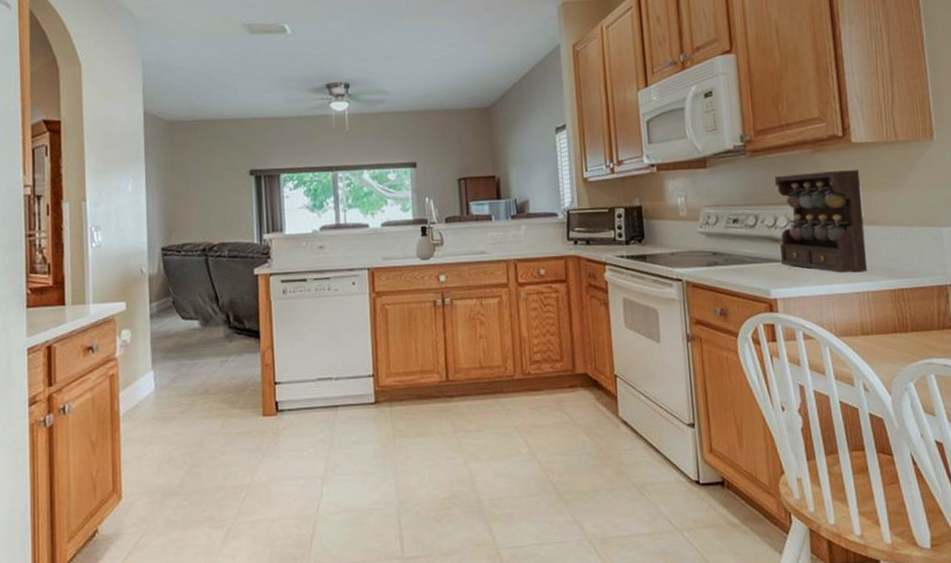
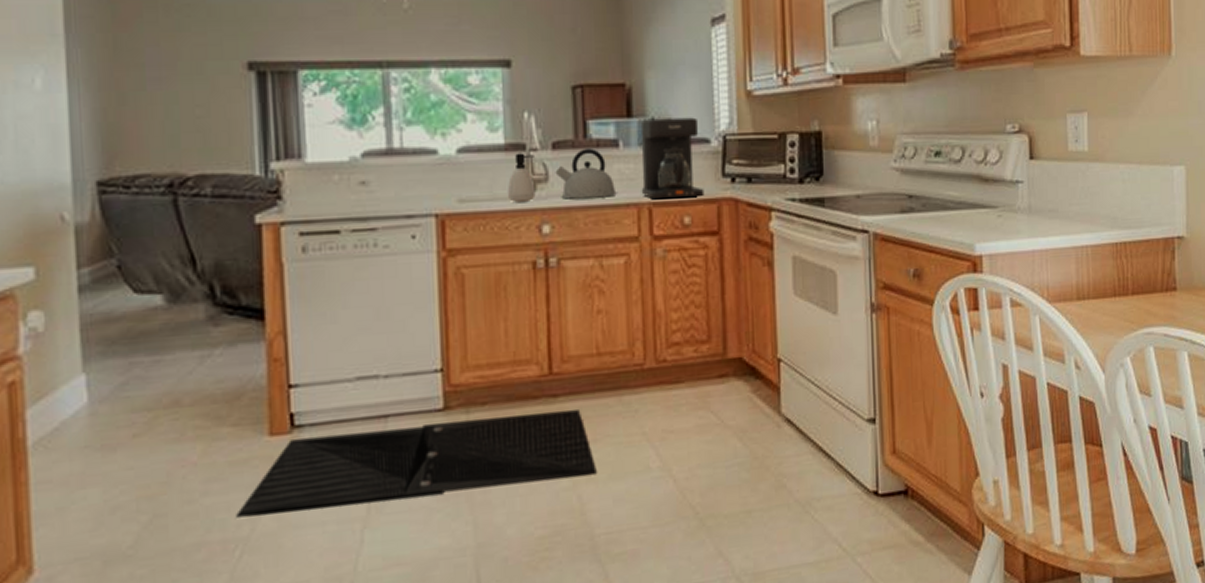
door mat: none [242,406,482,471] -> present [236,408,597,518]
kettle: none [448,222,491,258] -> present [555,148,617,200]
coffee maker: none [507,198,555,257] -> present [641,117,705,200]
spice rack: present [774,170,867,274] -> none [987,91,1089,223]

